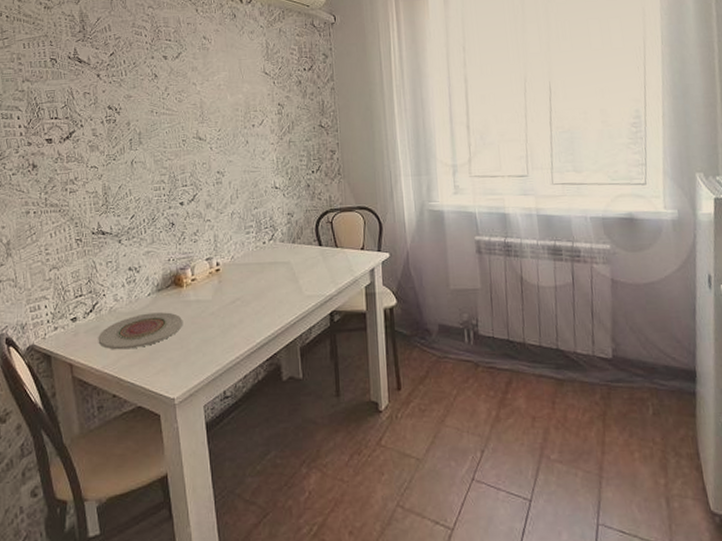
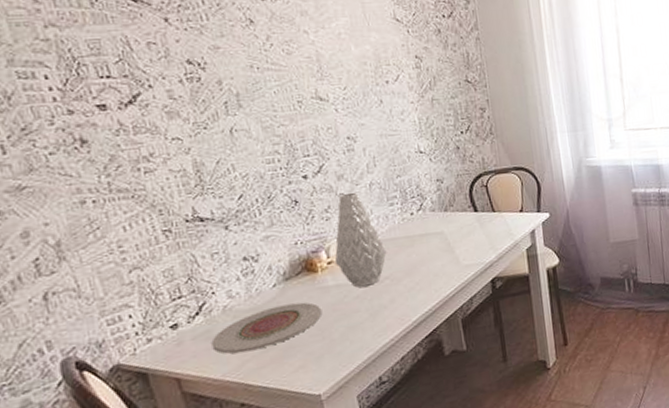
vase: none [197,219,240,305] -> present [334,192,387,288]

